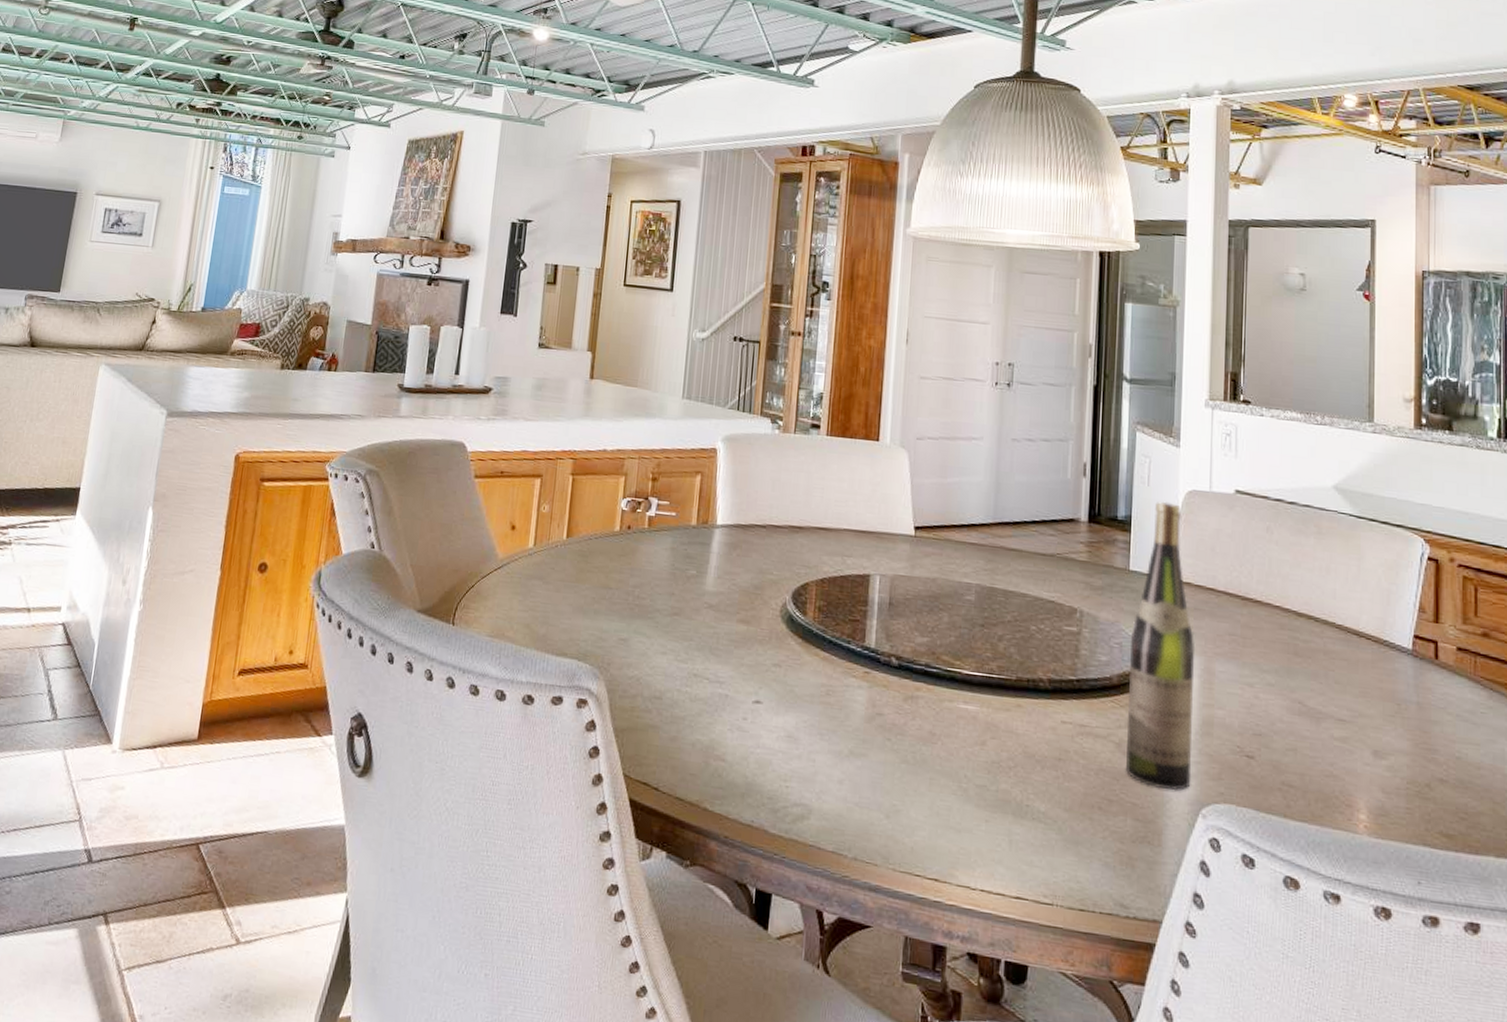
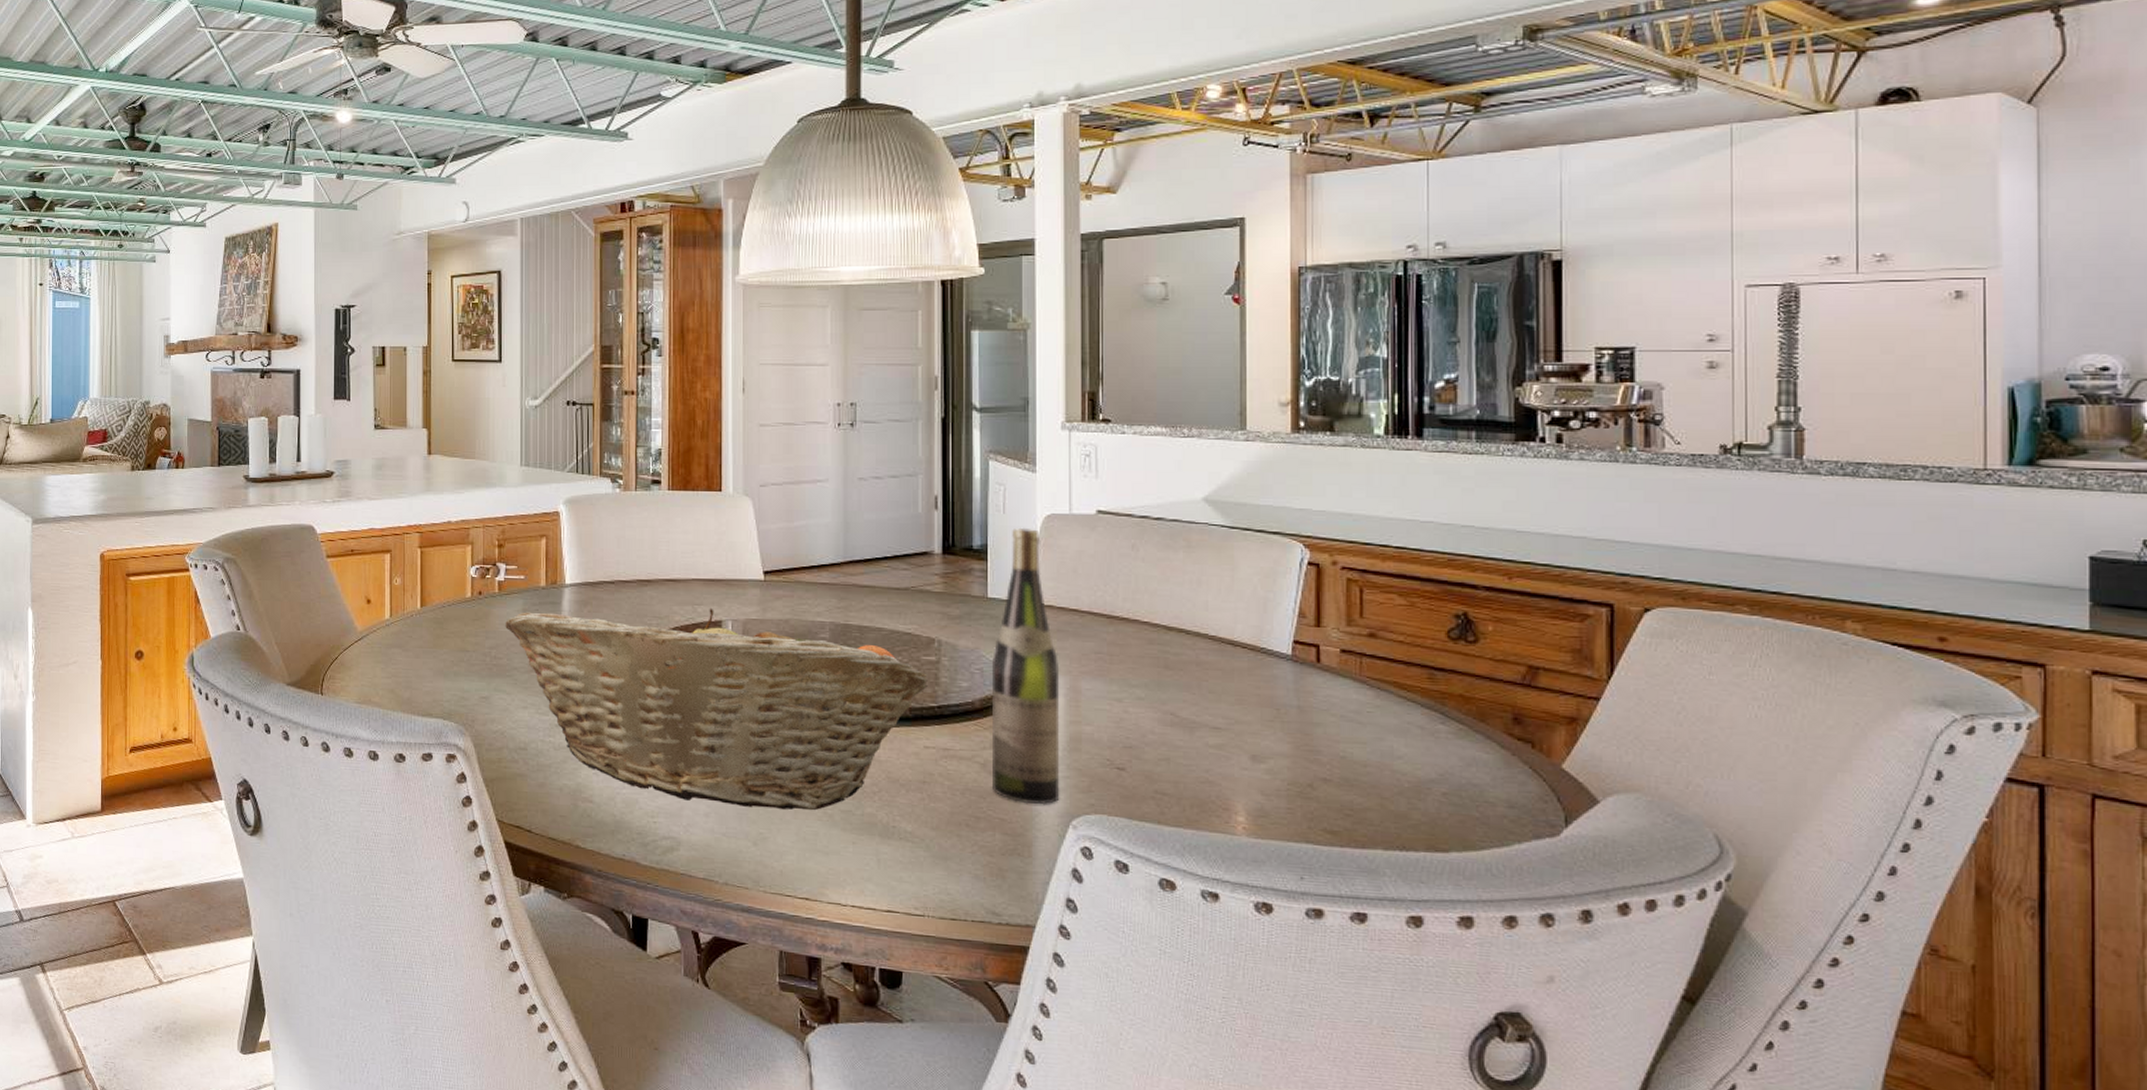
fruit basket: none [651,550,1068,784] -> present [505,607,928,811]

